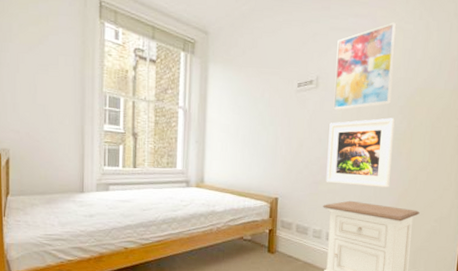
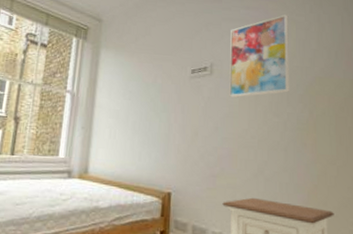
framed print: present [326,118,395,189] -> none [224,106,296,184]

